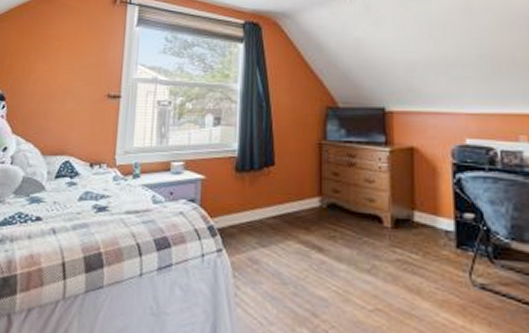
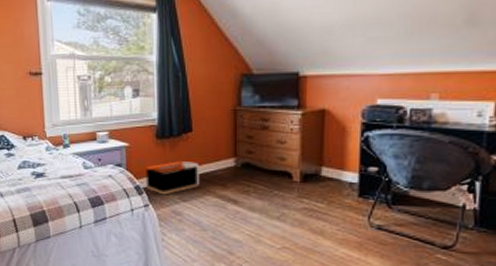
storage bin: none [221,198,281,238] -> present [146,161,199,195]

